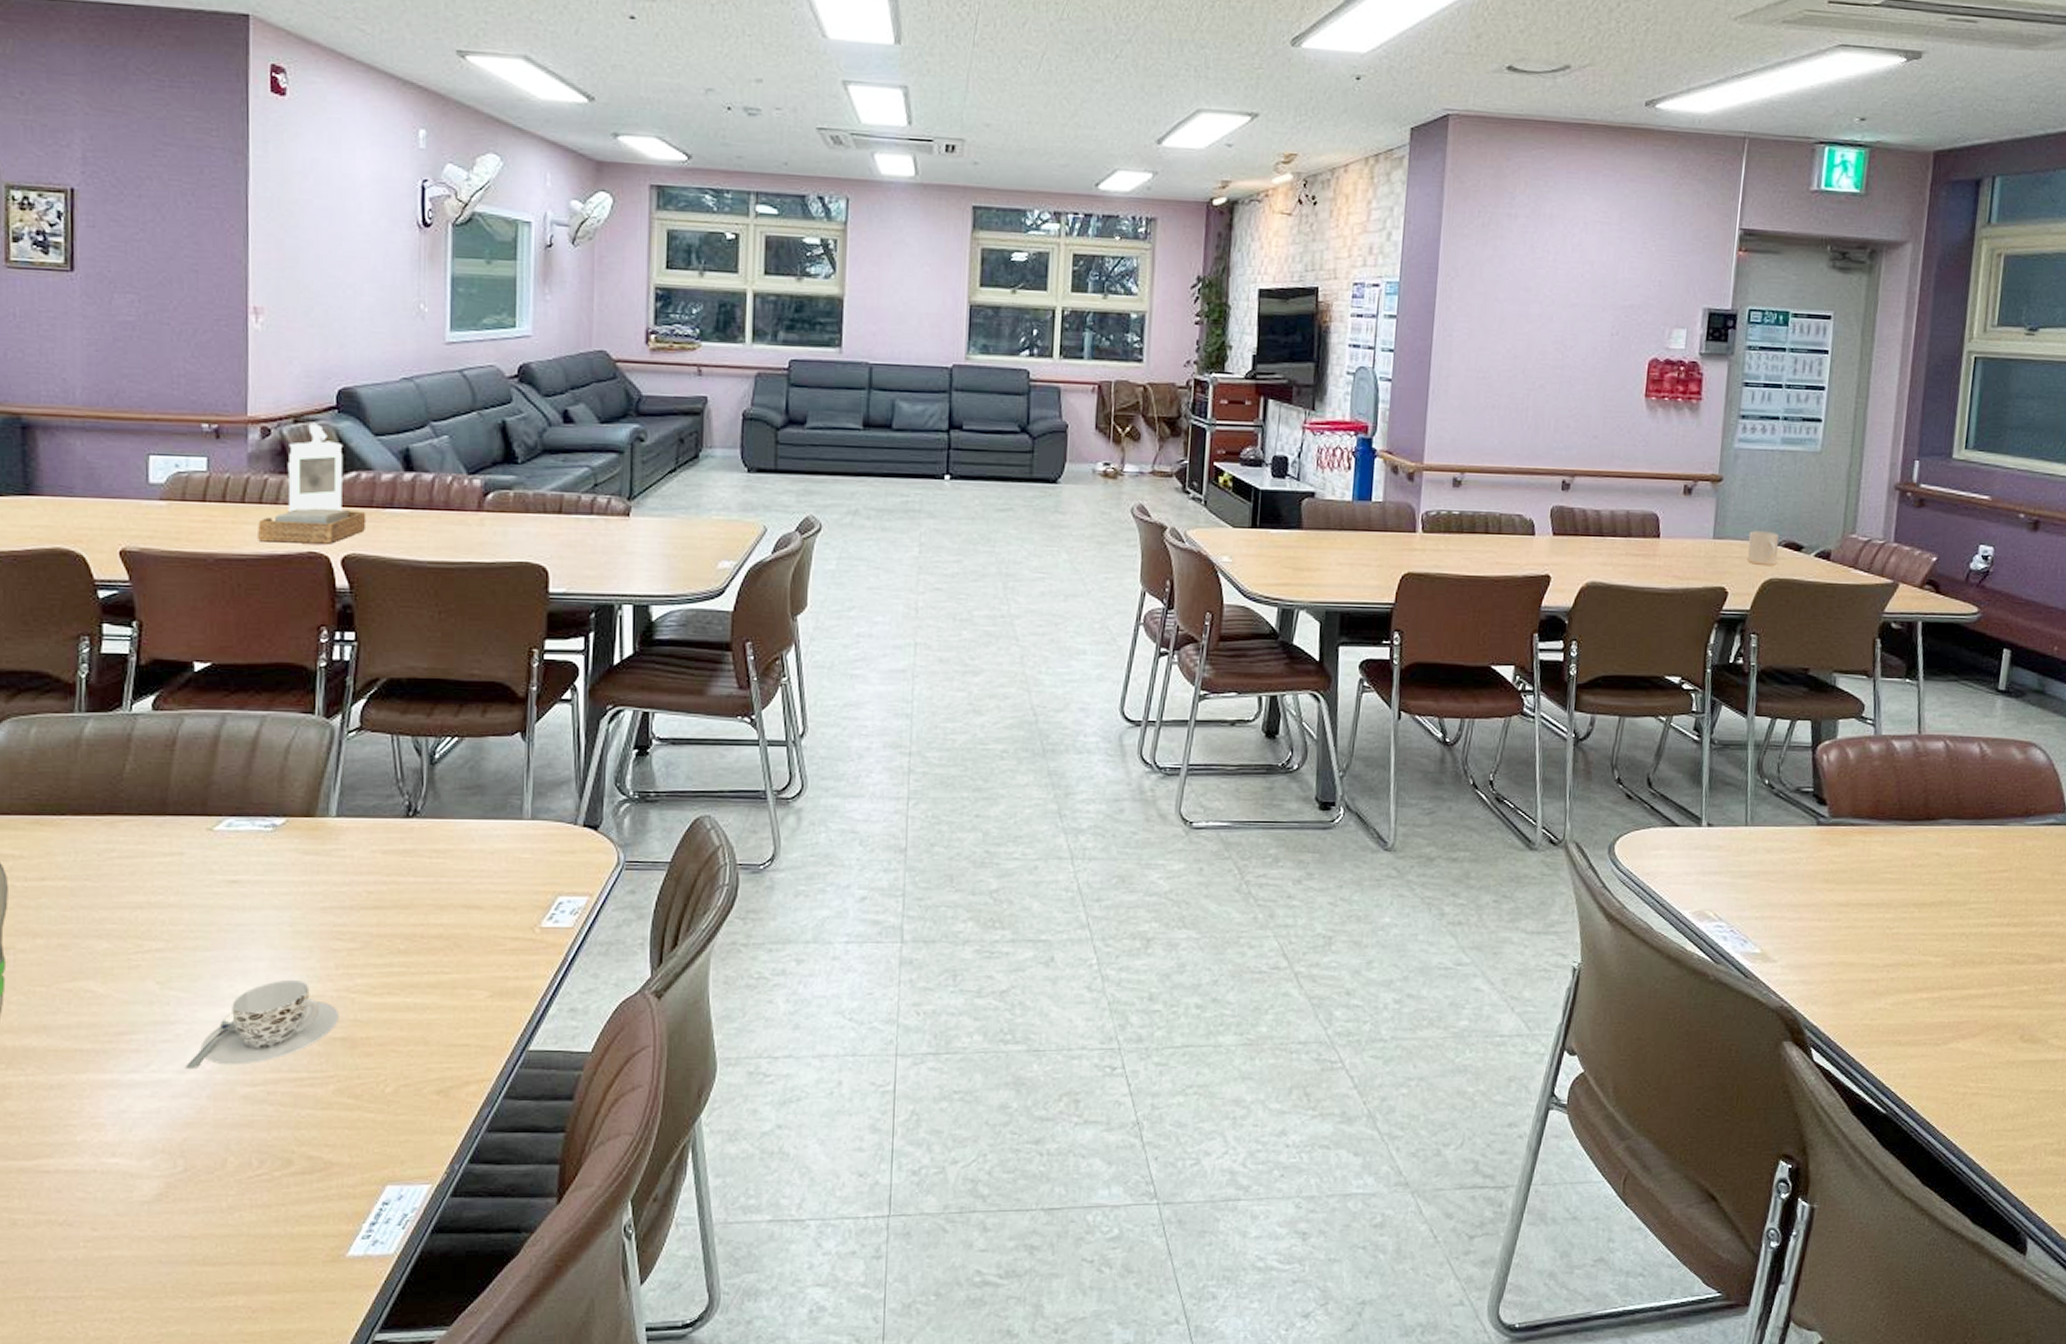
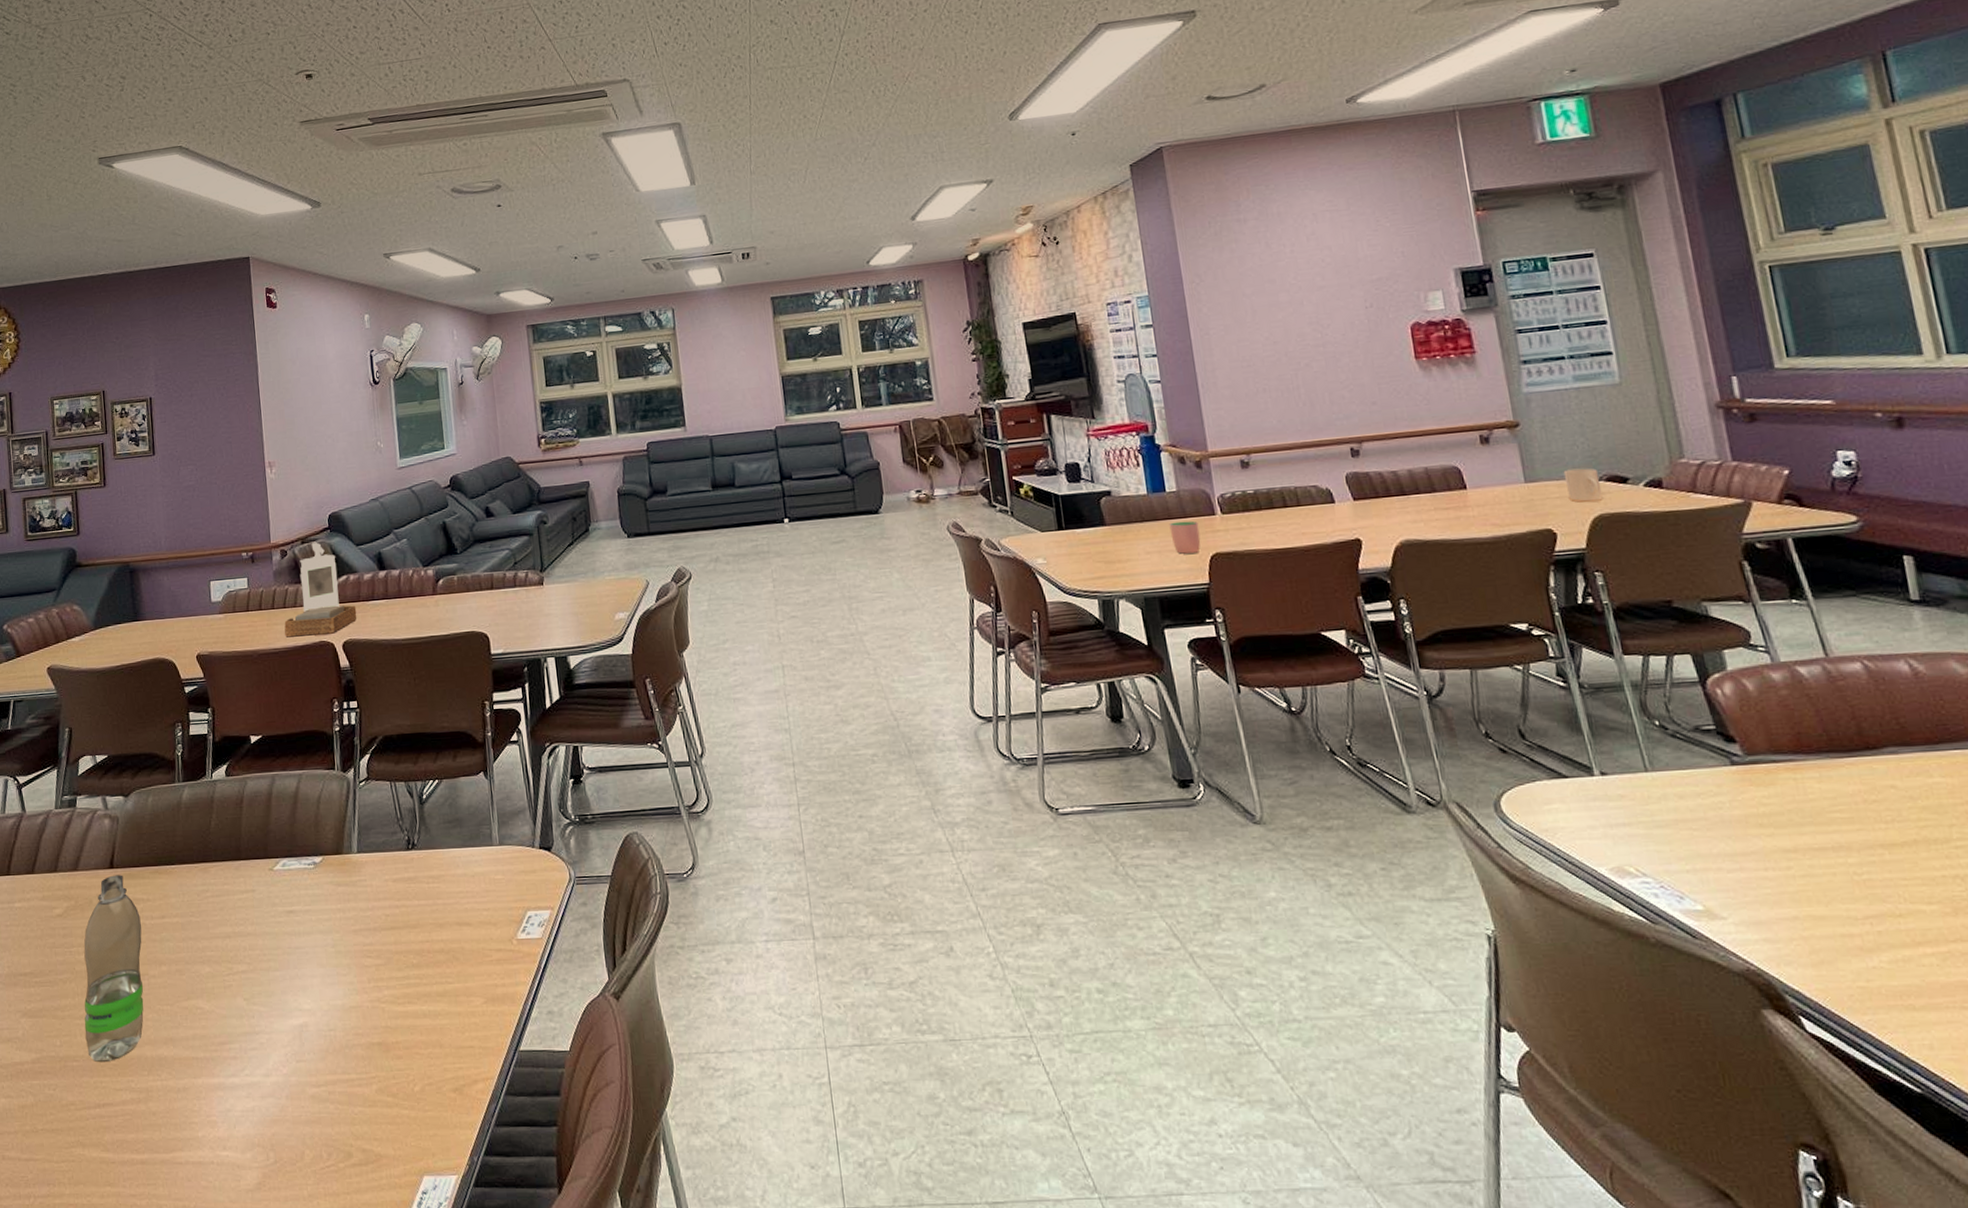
teacup: present [185,979,339,1070] -> none [269,992,375,1074]
cup: none [1366,534,1397,570] -> present [1169,521,1201,554]

